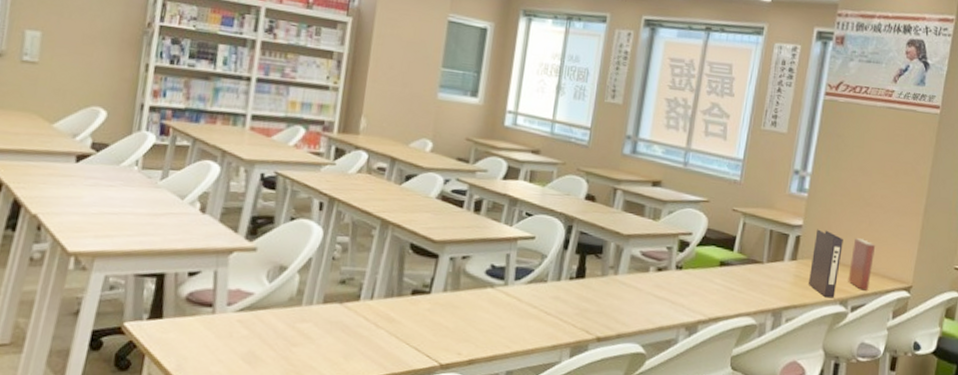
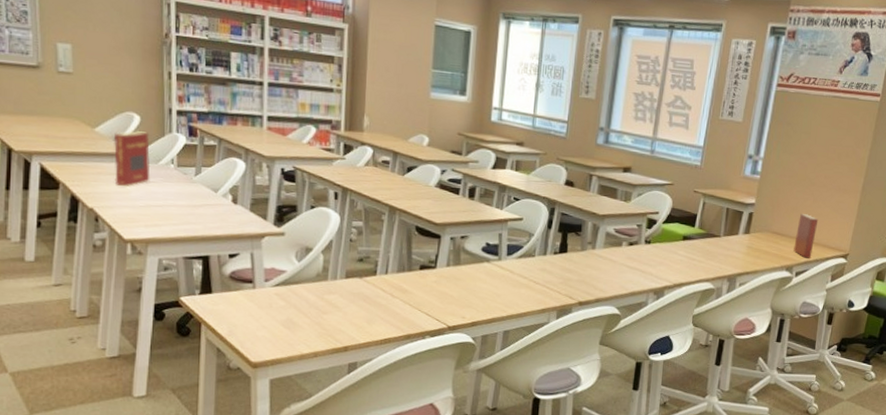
book: none [67,128,115,190] -> present [113,131,151,186]
binder: present [808,229,843,299] -> none [759,206,790,266]

